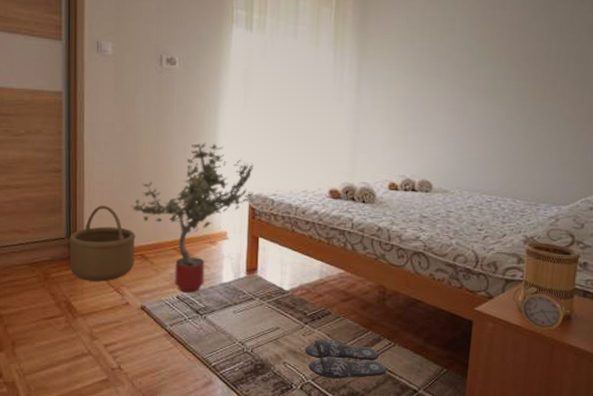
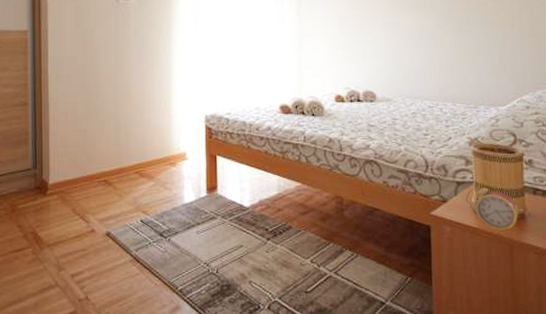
basket: present [69,205,136,282] -> none [35,134,99,210]
potted tree: present [130,143,253,293] -> none [93,69,209,216]
slippers: present [305,338,387,379] -> none [269,253,352,295]

